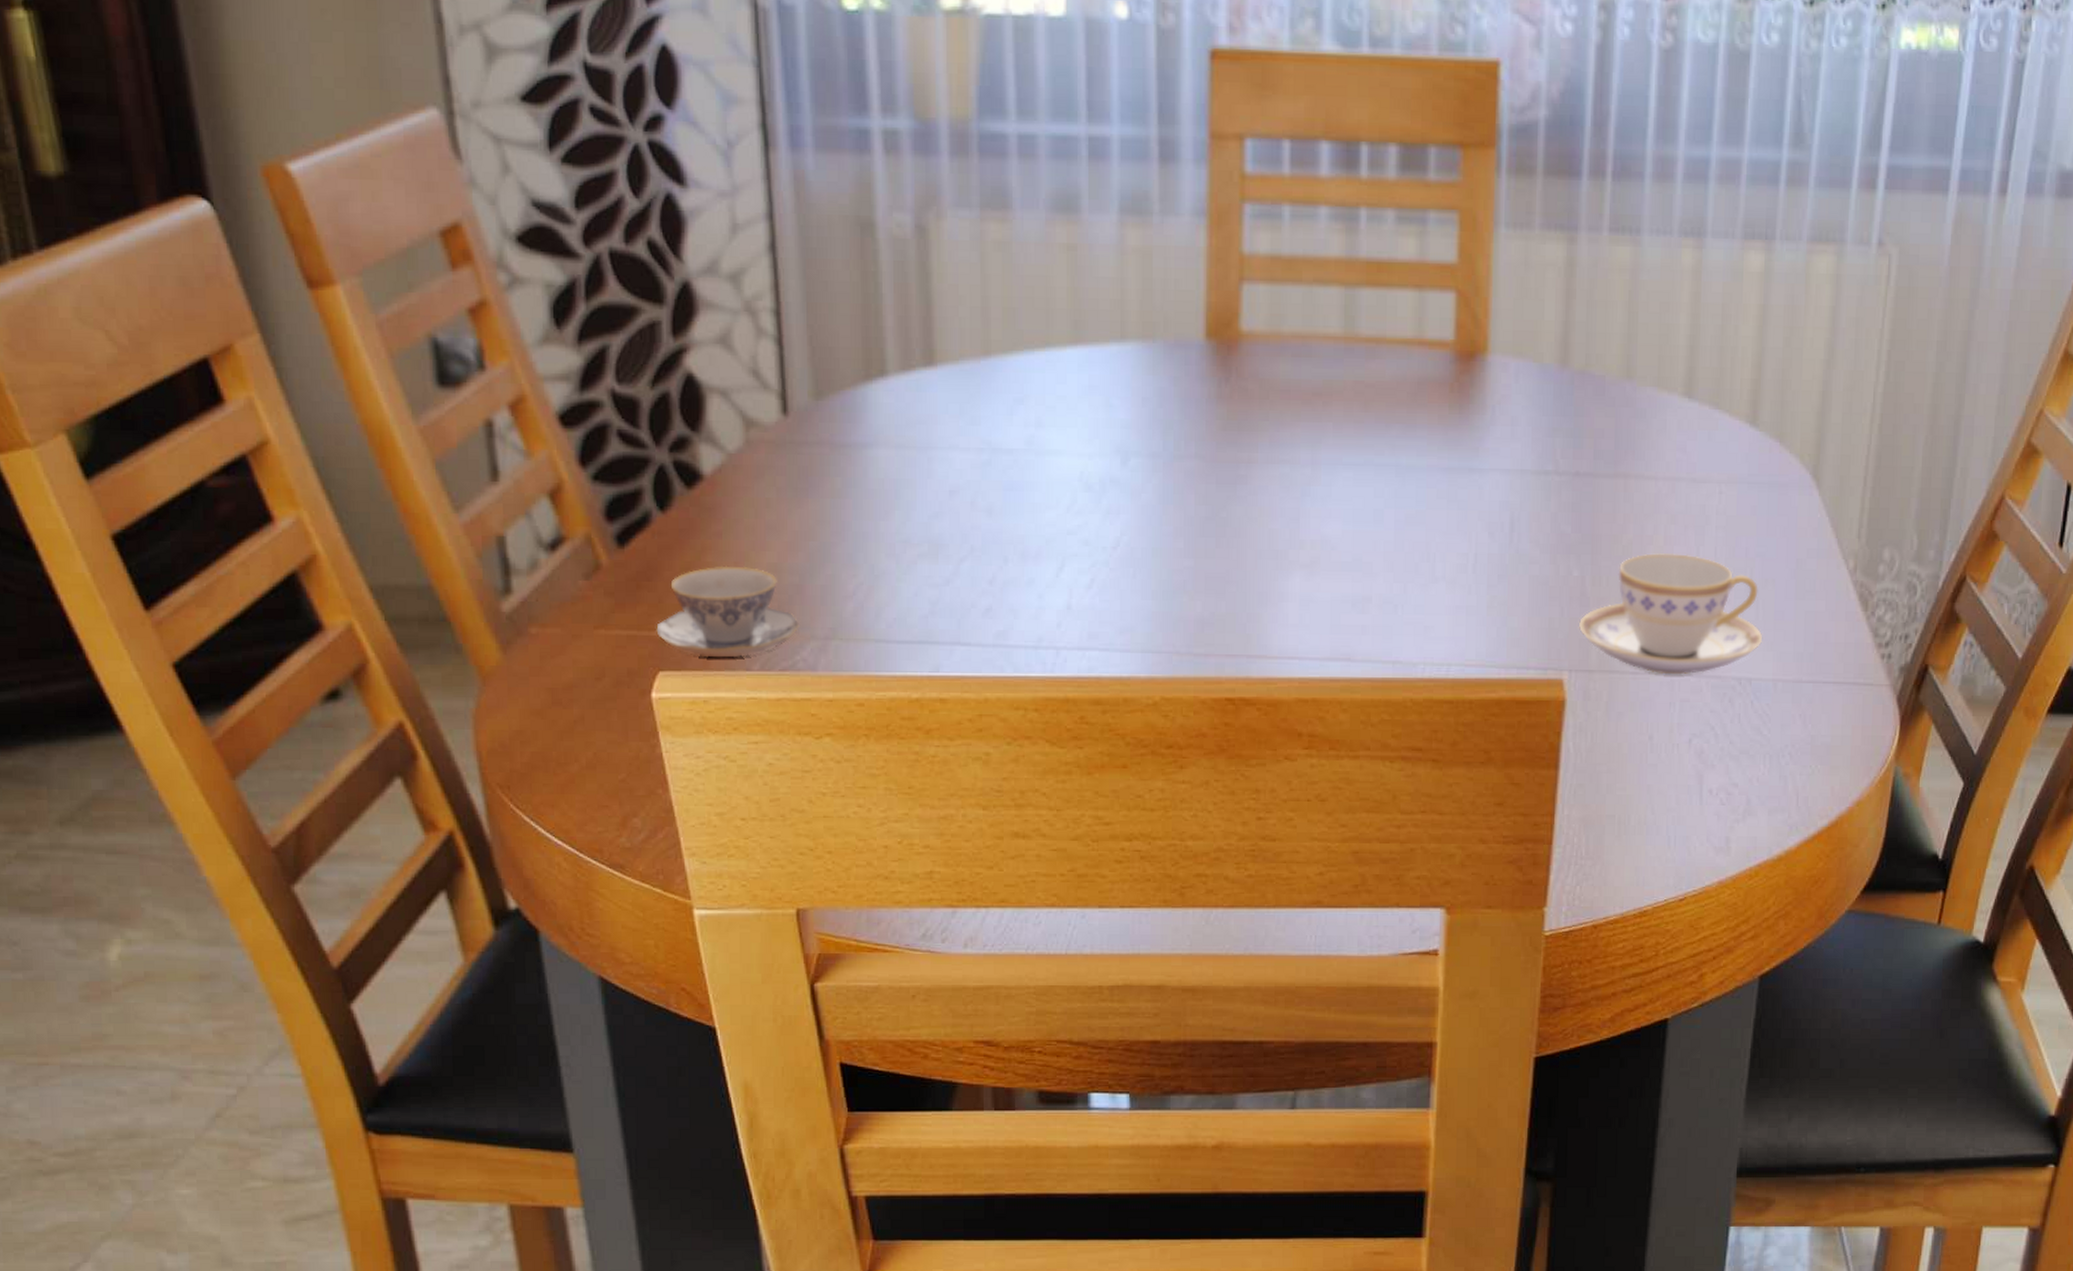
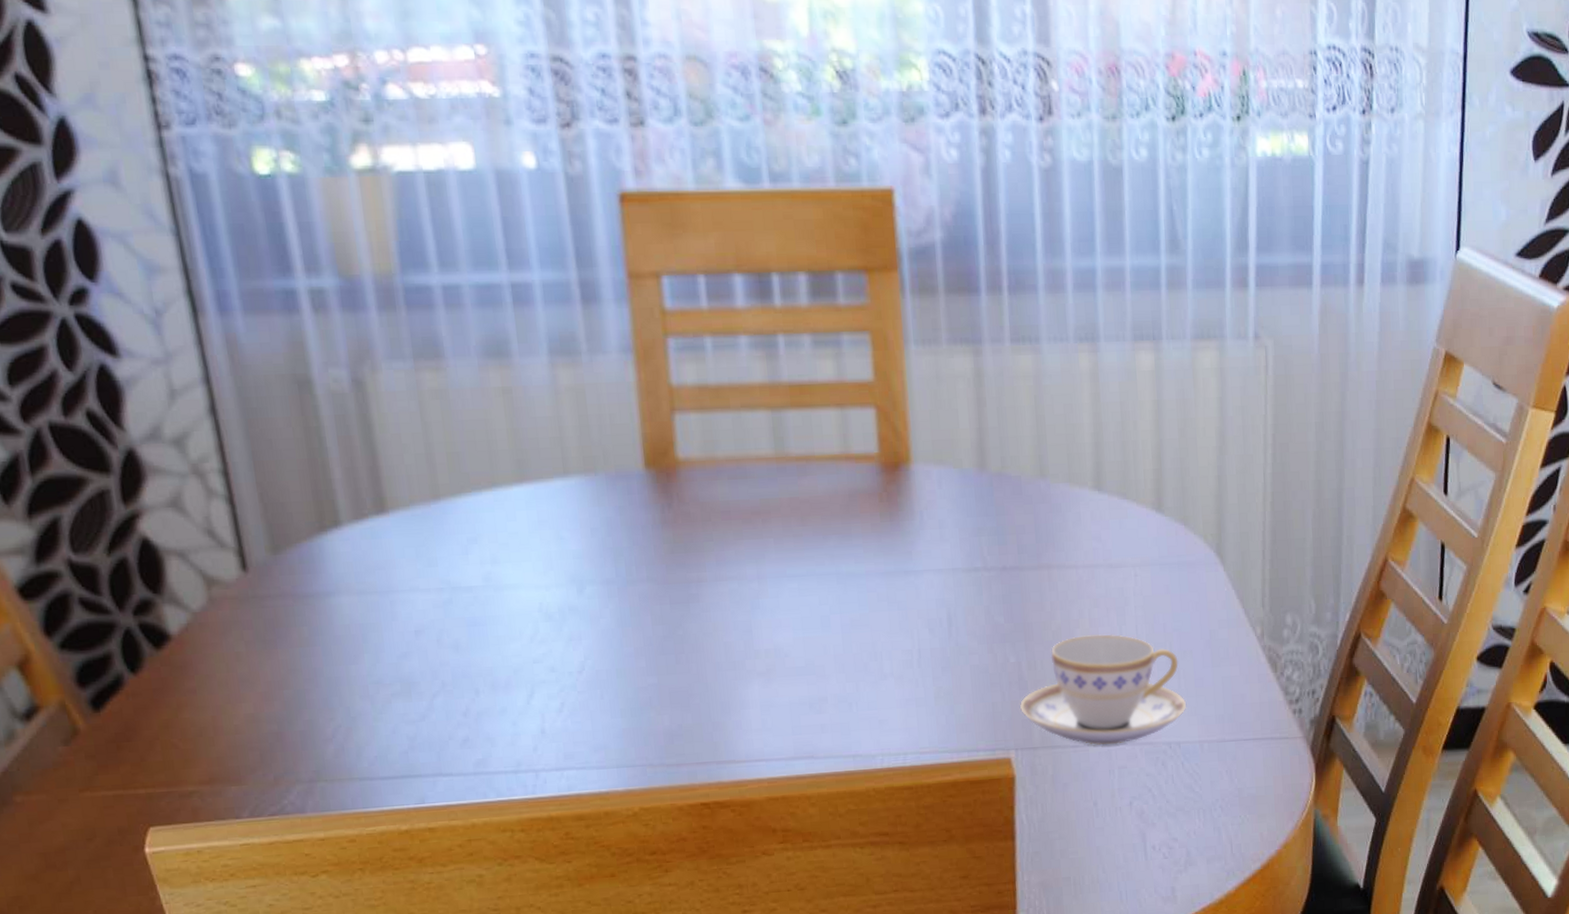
teacup: present [656,565,799,658] -> none [141,719,283,809]

